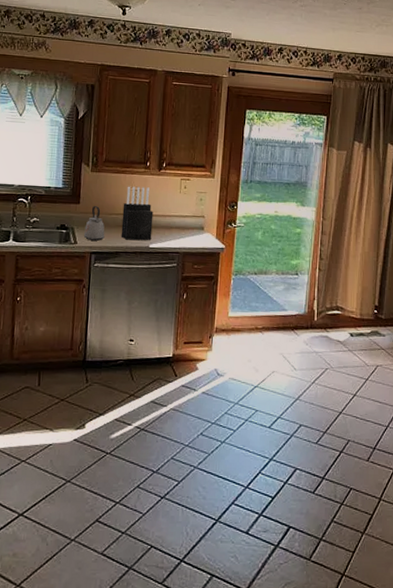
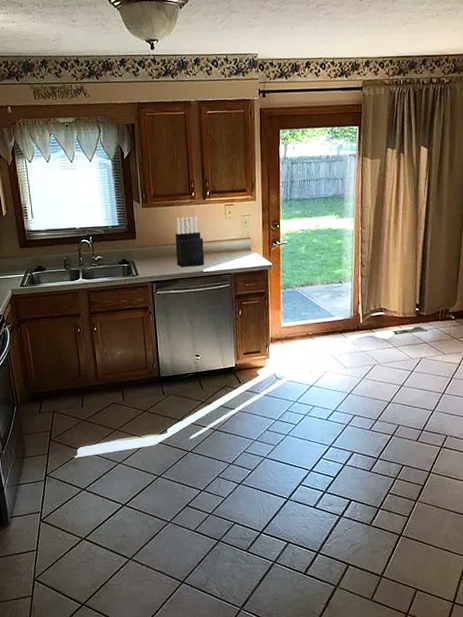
kettle: present [84,206,105,241] -> none [144,239,162,271]

